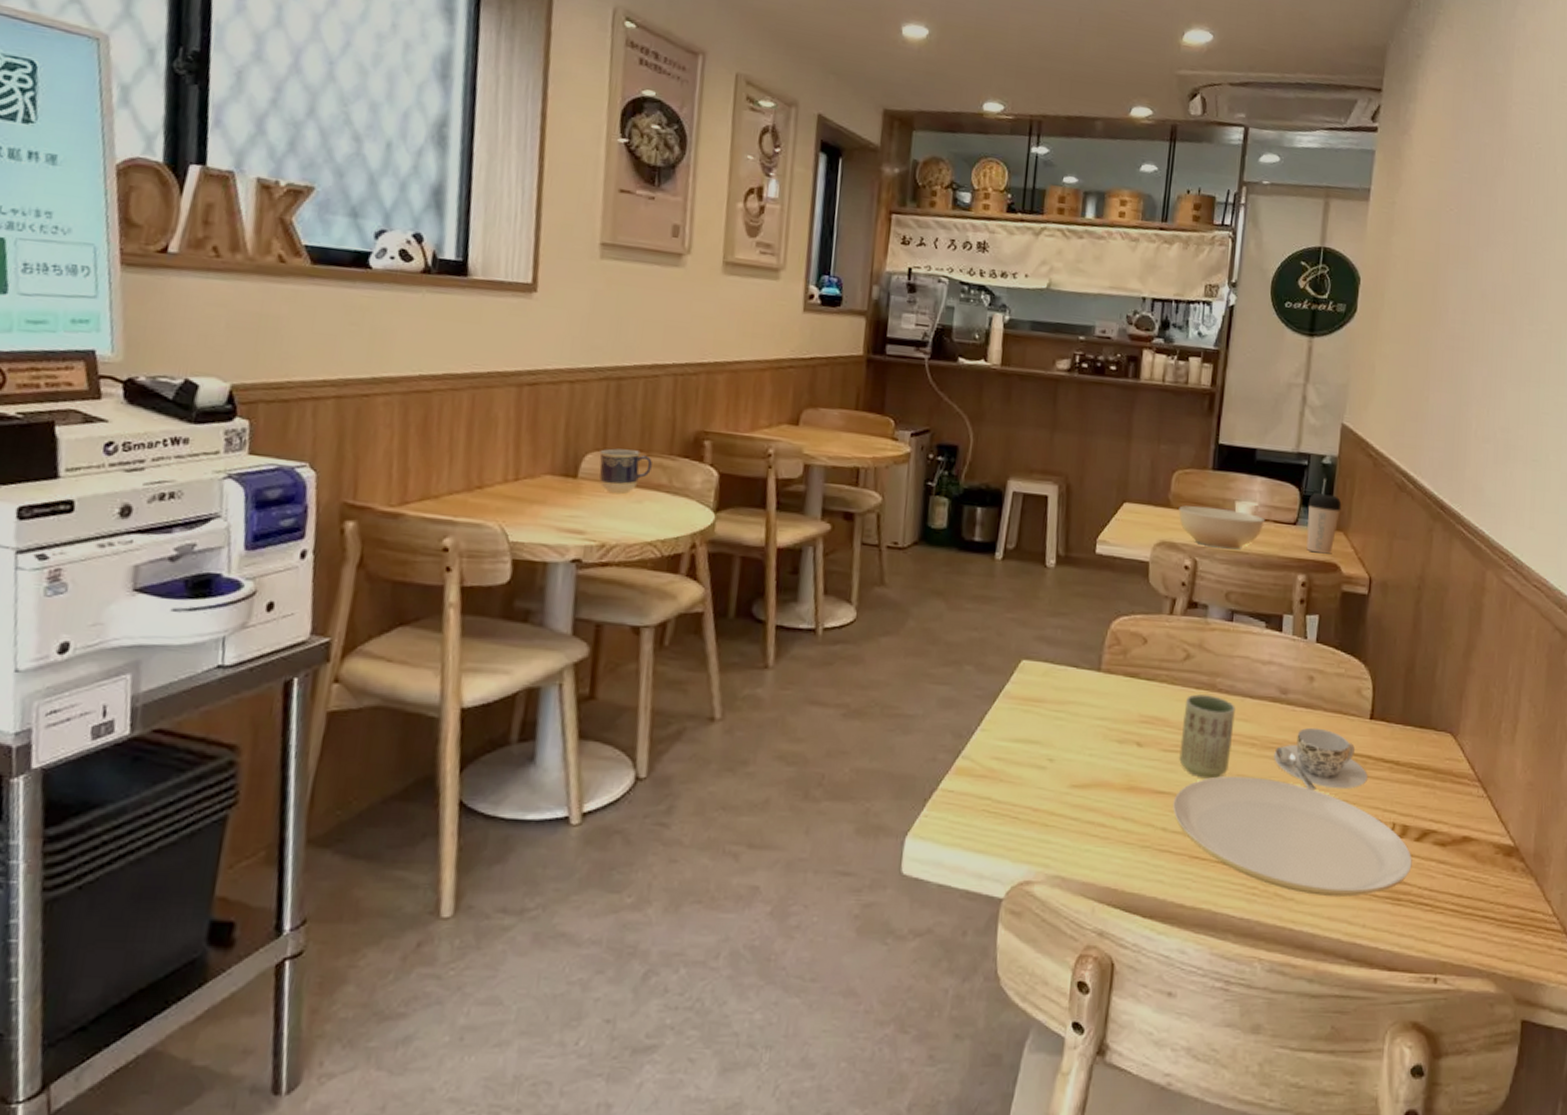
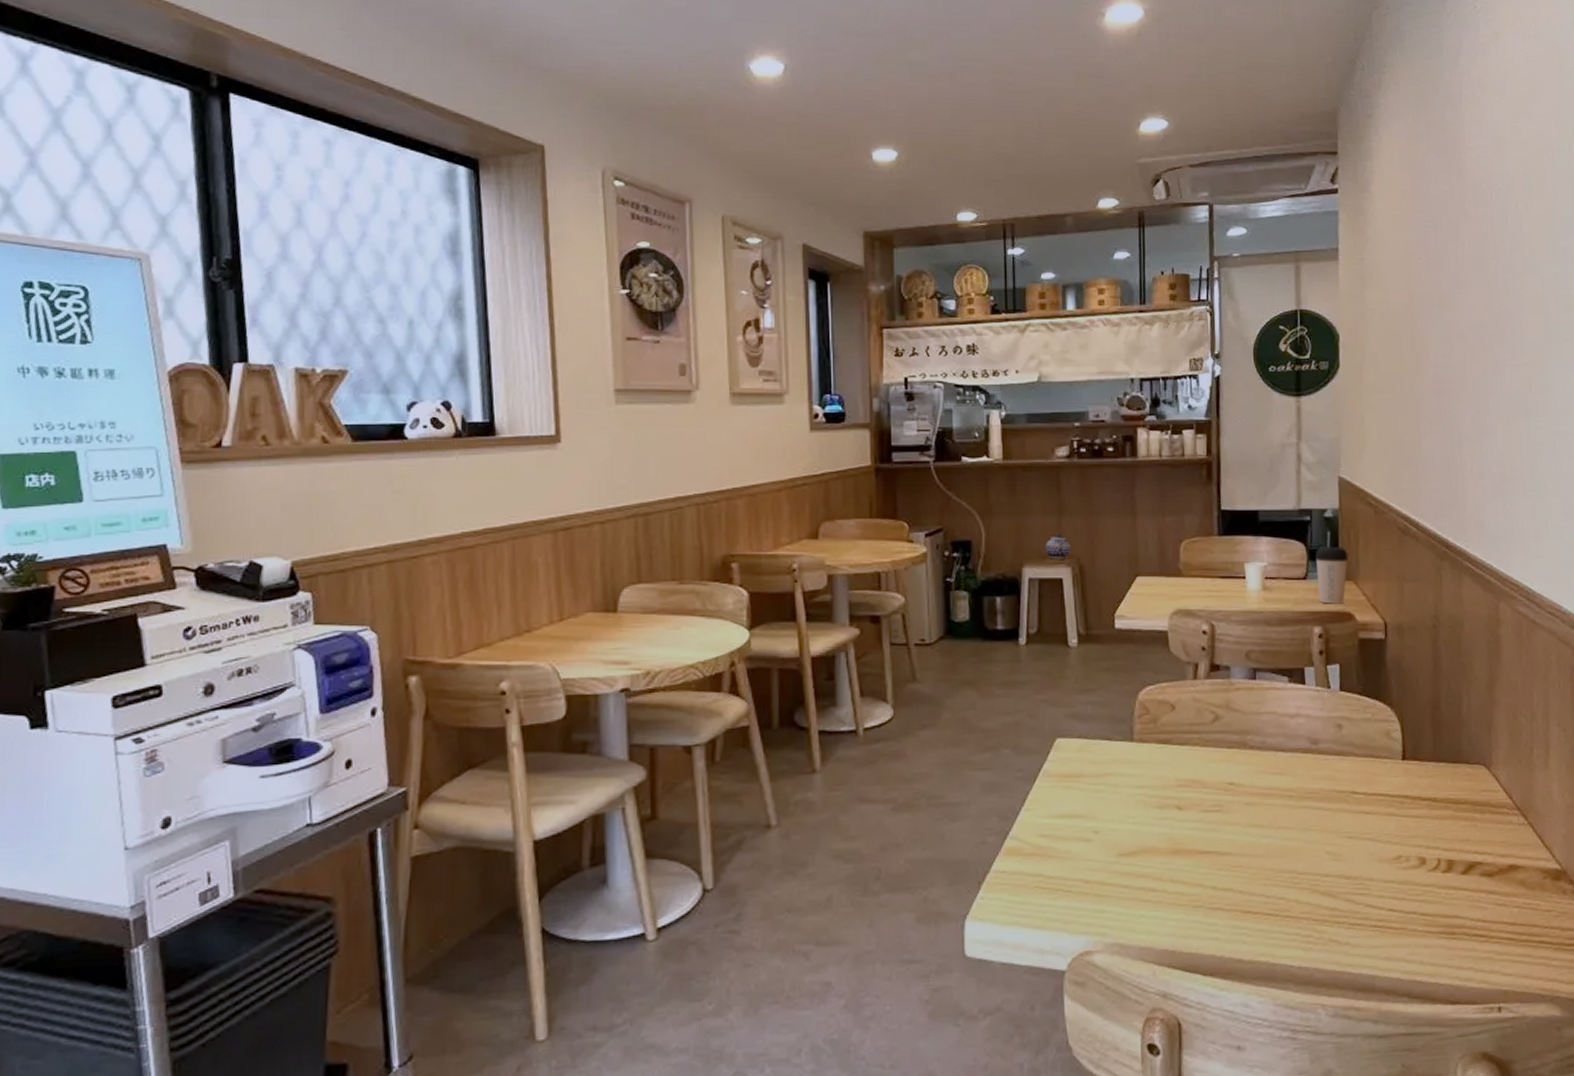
cup: present [599,448,652,495] -> none [635,580,685,623]
teapot: none [1033,448,1061,476] -> present [1045,533,1071,559]
plate: present [1173,776,1412,897] -> none [1219,828,1462,937]
bowl: present [1178,505,1266,550] -> none [1190,571,1276,610]
cup: present [1179,694,1235,778] -> none [1218,753,1270,833]
teacup: present [1274,727,1368,791] -> none [1312,773,1407,836]

